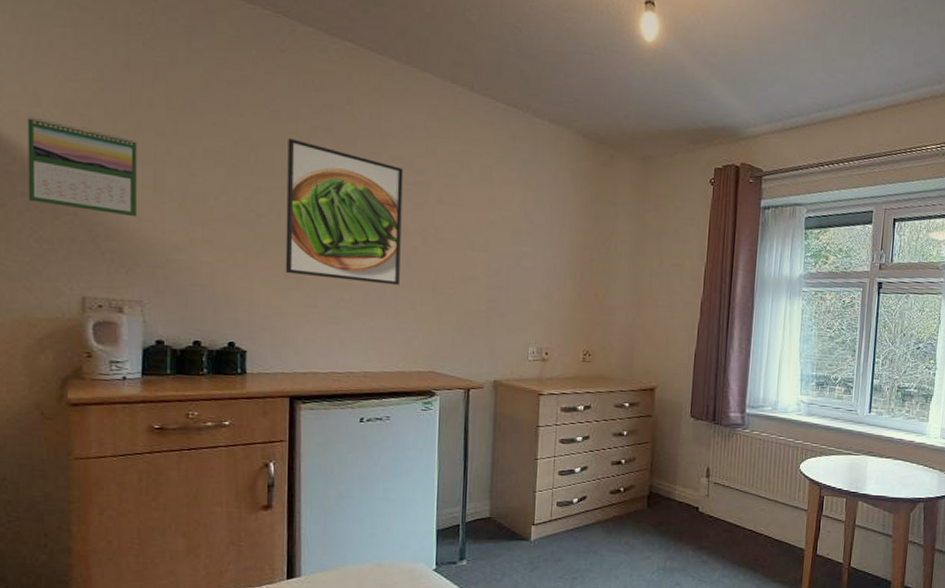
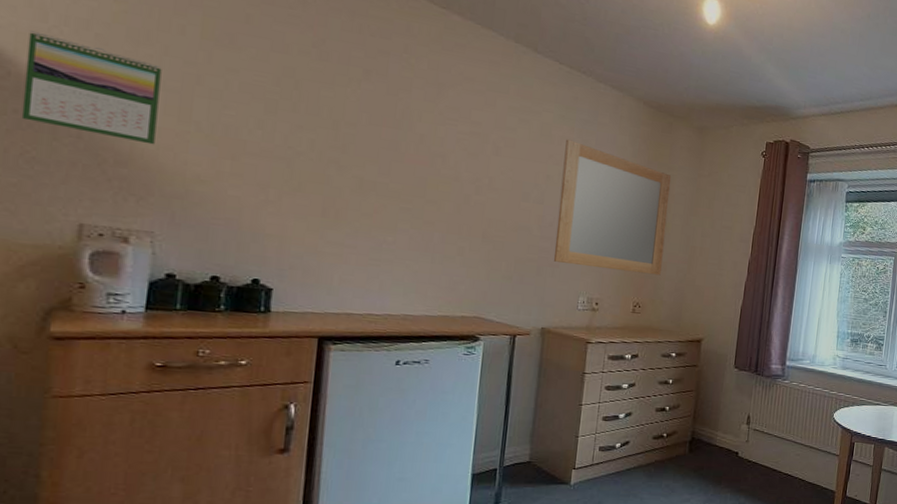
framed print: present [285,138,404,285] -> none [323,79,460,231]
home mirror: none [501,181,616,321] -> present [553,139,672,276]

